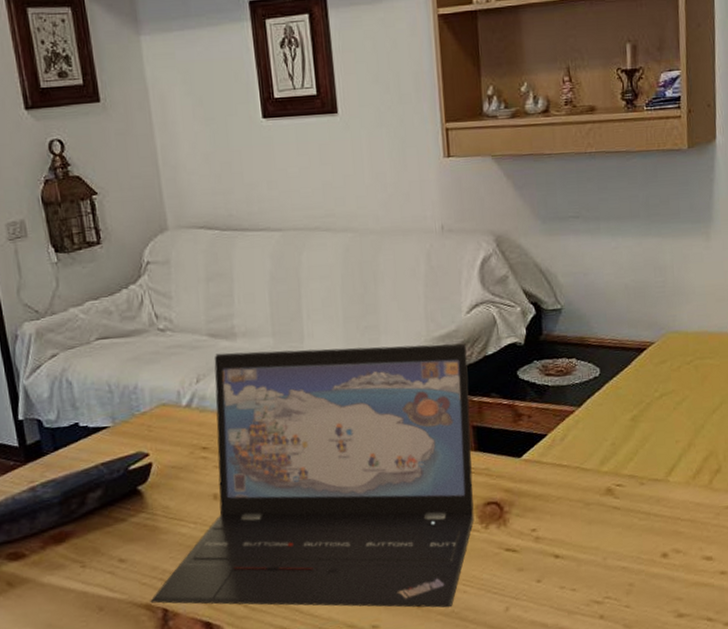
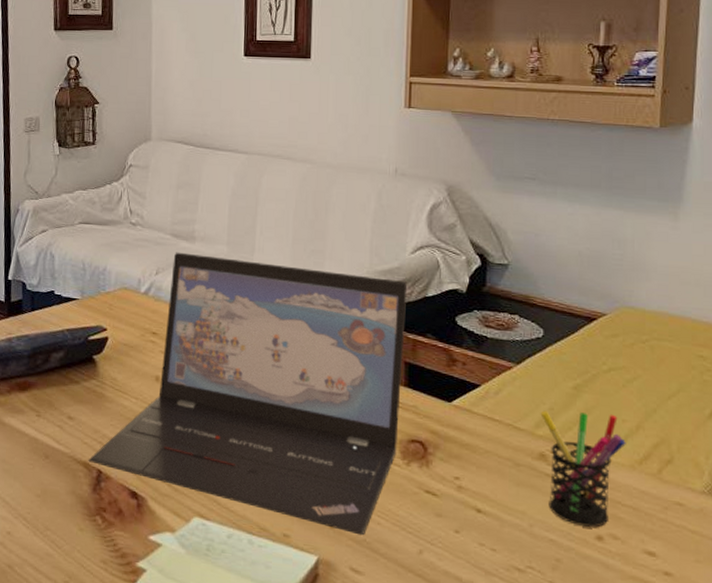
pen holder: none [603,437,681,548] -> present [540,410,626,527]

